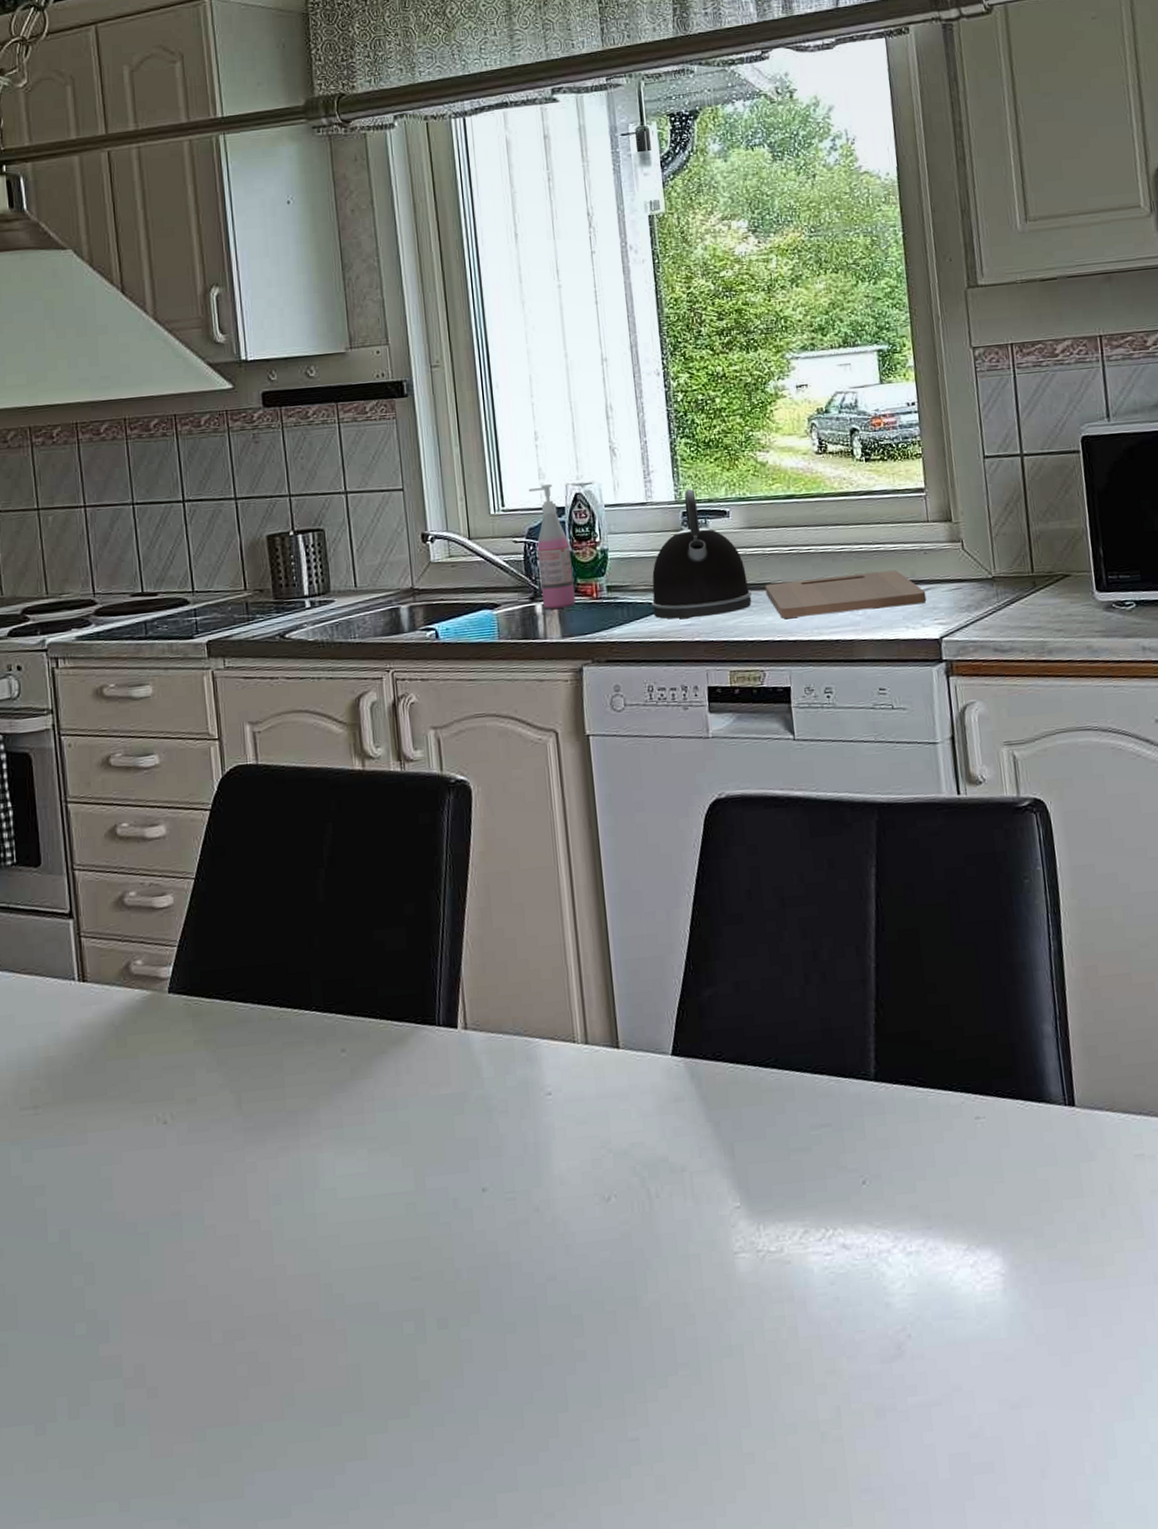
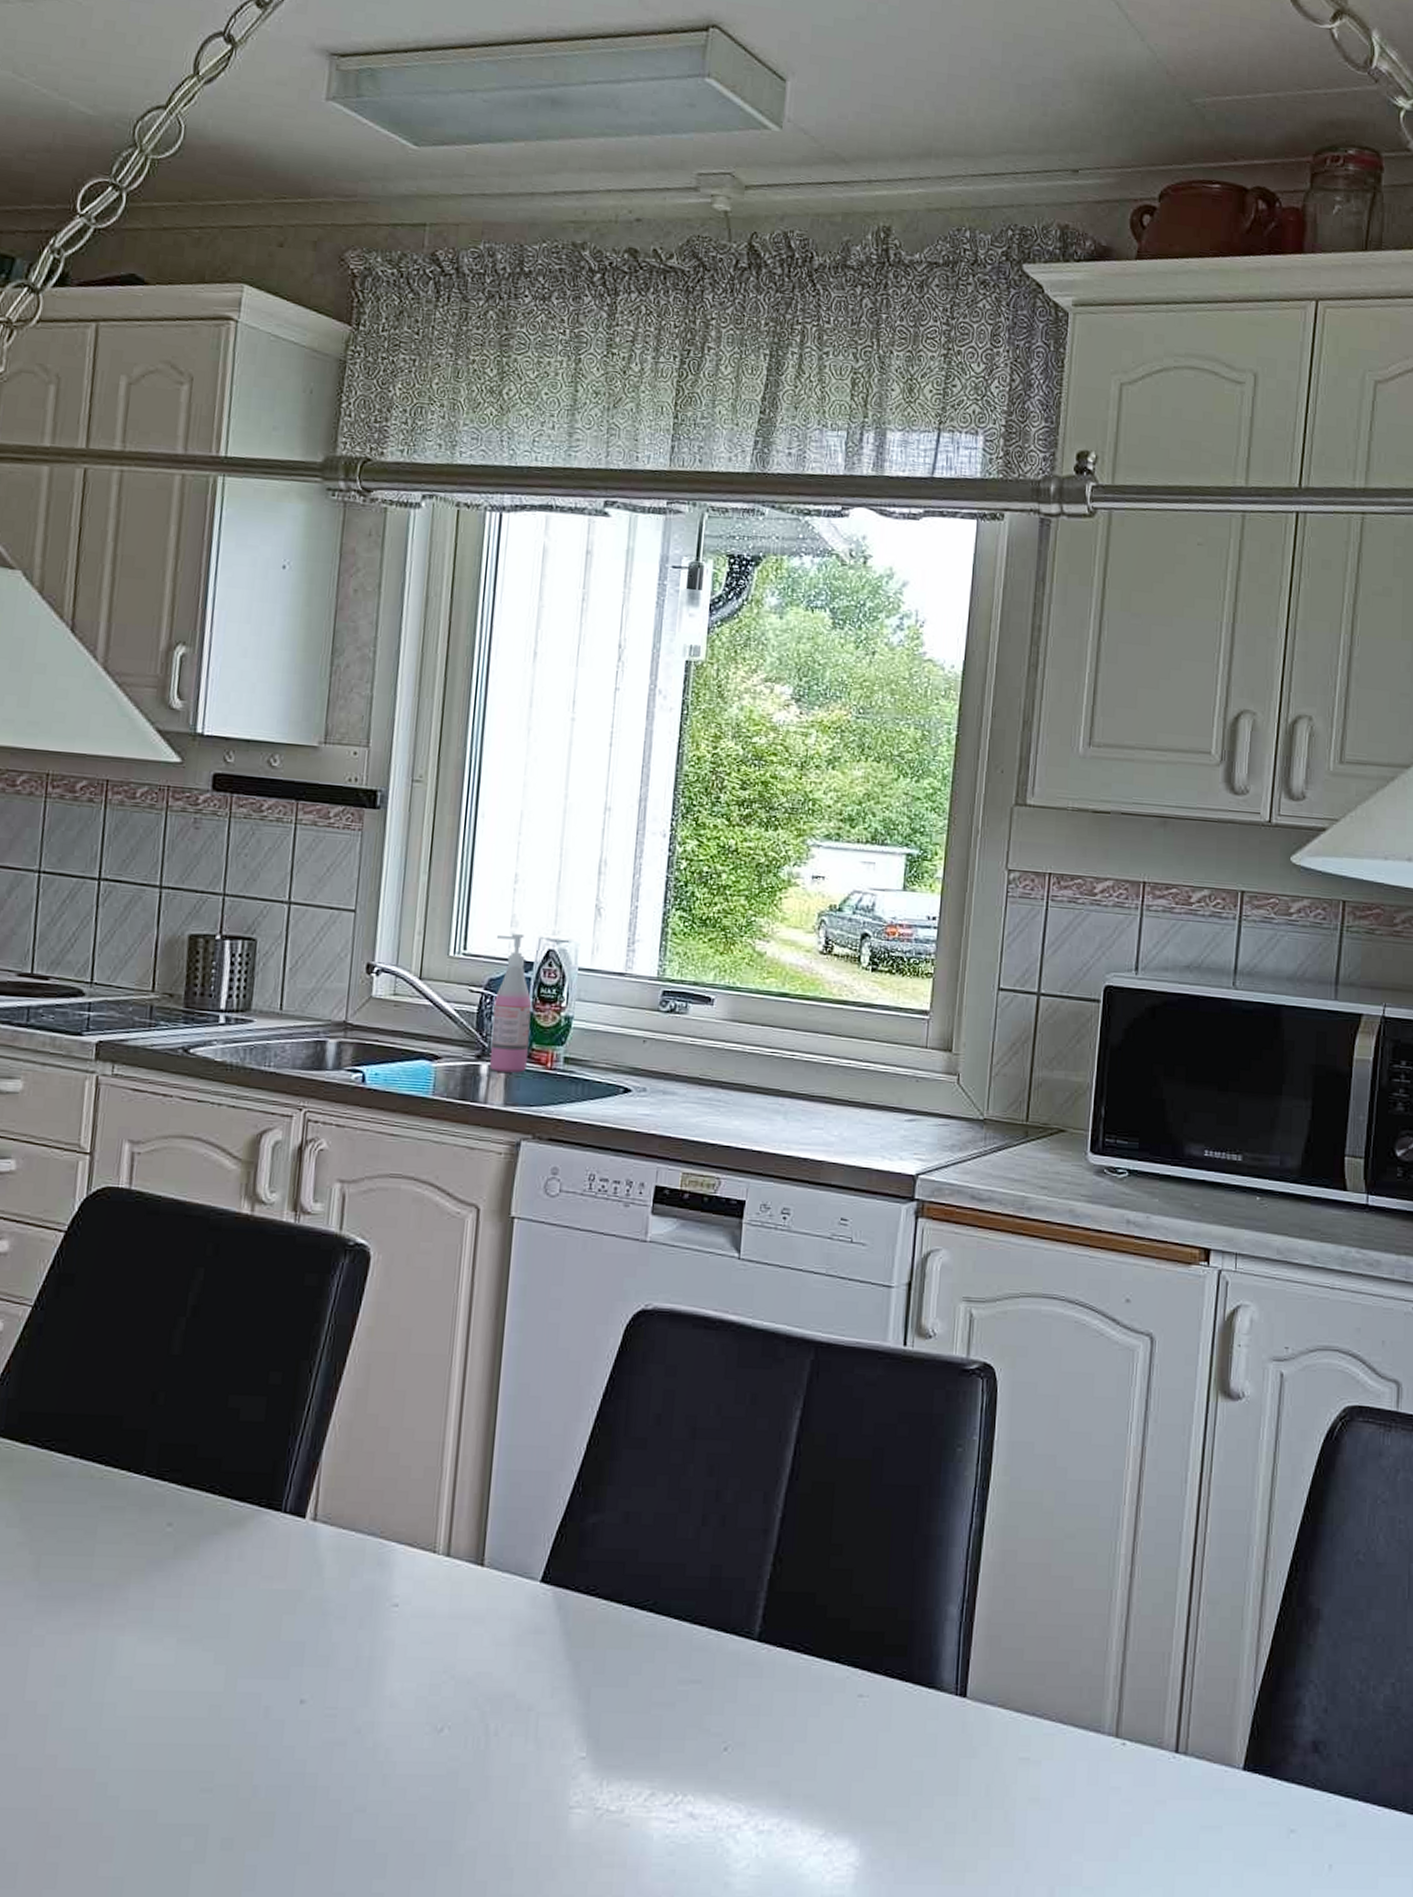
kettle: present [651,488,753,619] -> none [610,966,723,1110]
cutting board: present [765,570,927,618] -> none [737,1085,910,1135]

